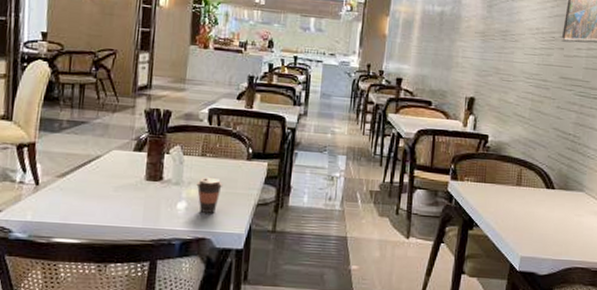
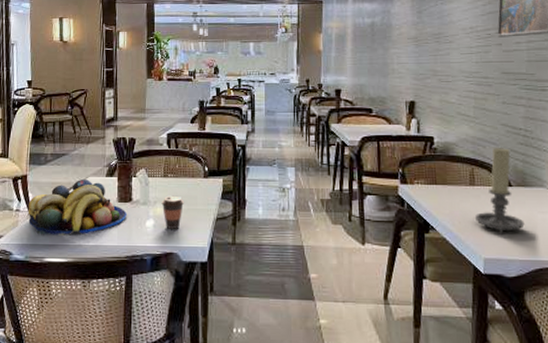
fruit bowl: none [34,151,157,214] -> present [28,178,128,235]
candle holder: none [516,150,562,234] -> present [474,147,525,234]

